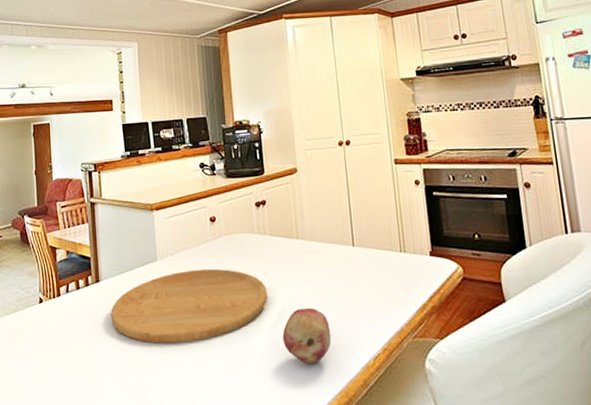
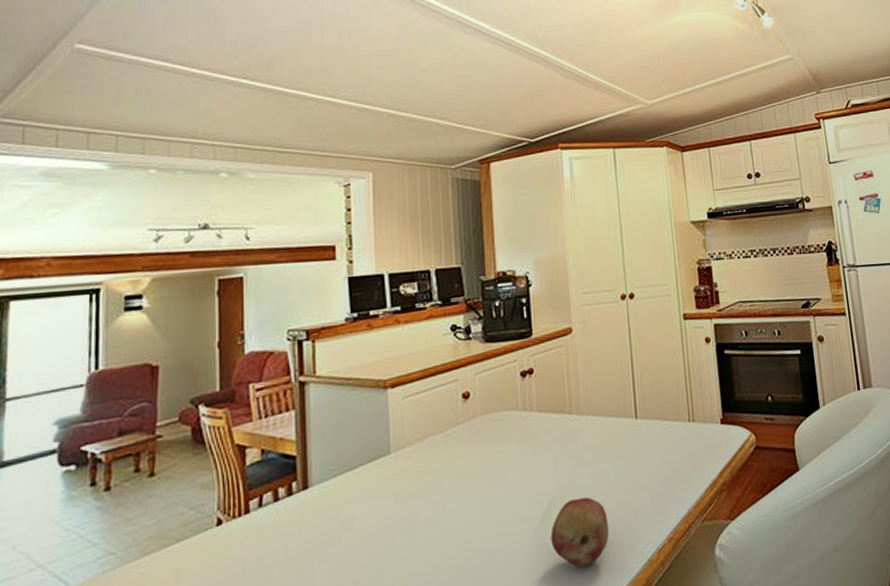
cutting board: present [111,268,268,344] -> none [323,457,533,564]

